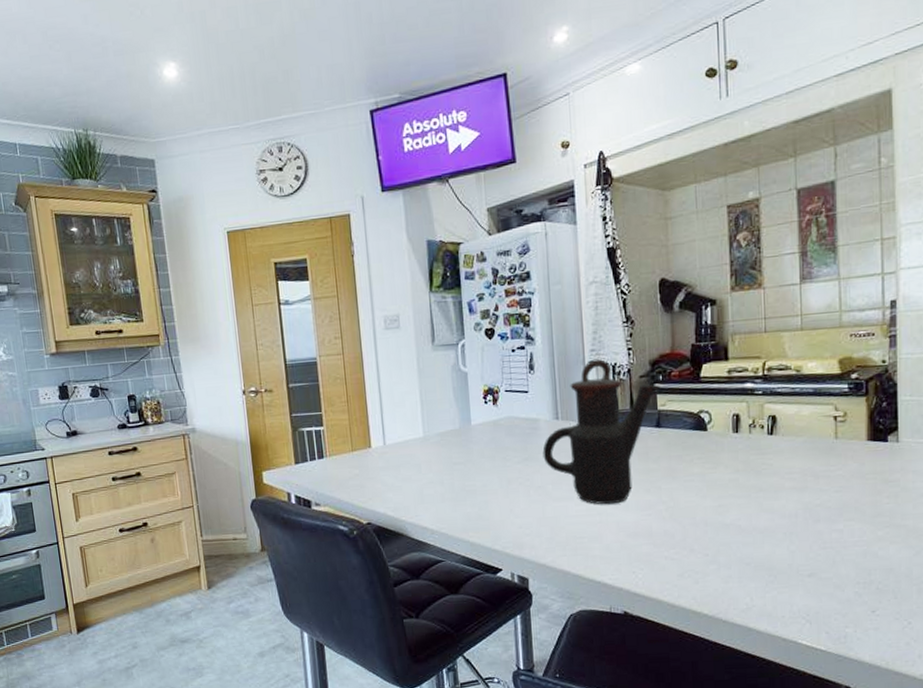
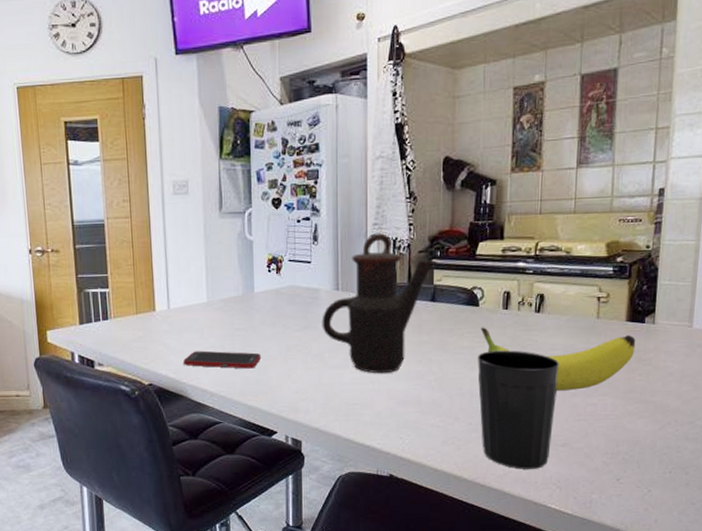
cell phone: none [402,486,482,504] -> present [183,350,261,369]
cup: none [709,475,799,603] -> present [477,350,559,469]
fruit: none [710,452,880,517] -> present [480,327,636,391]

